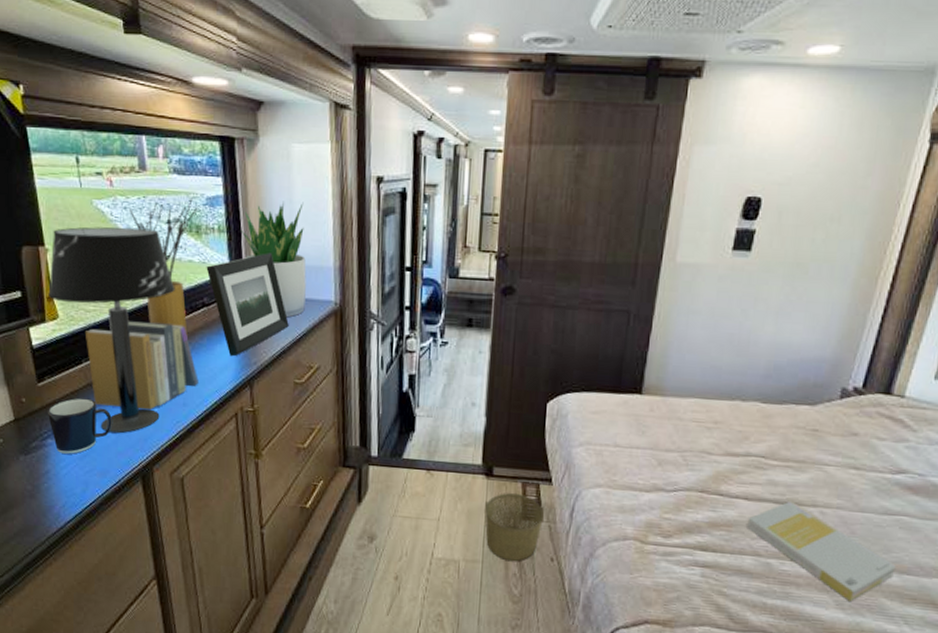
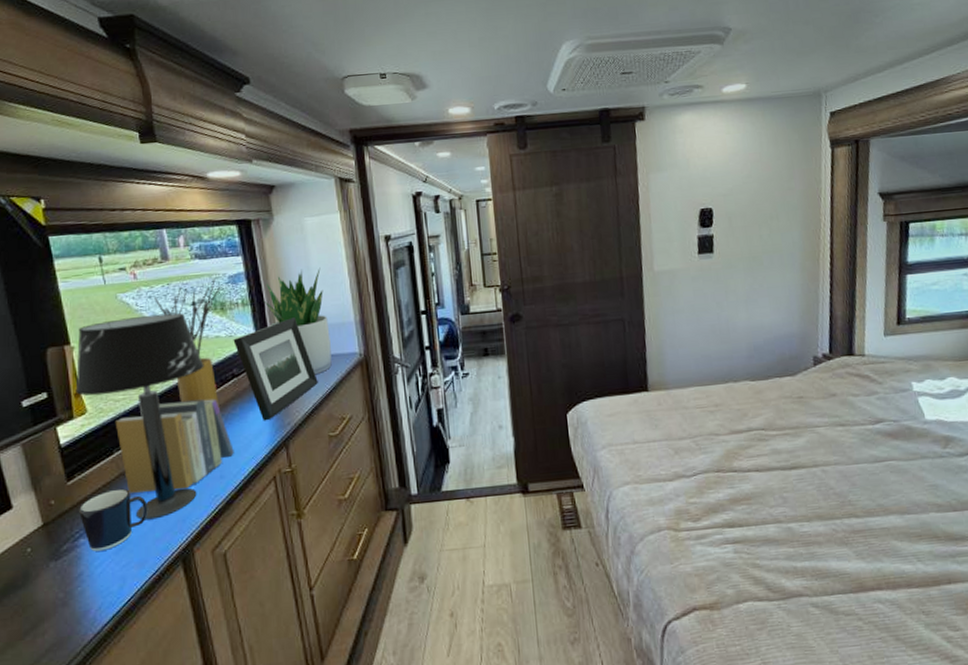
basket: present [484,493,545,562] -> none [526,505,583,575]
book: present [747,501,896,601] -> none [762,465,897,550]

